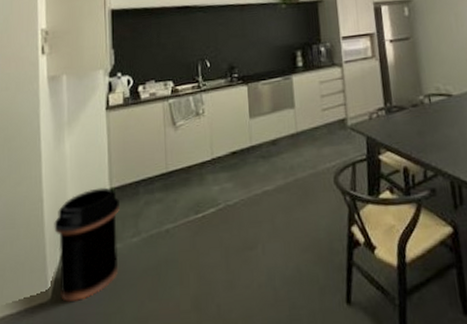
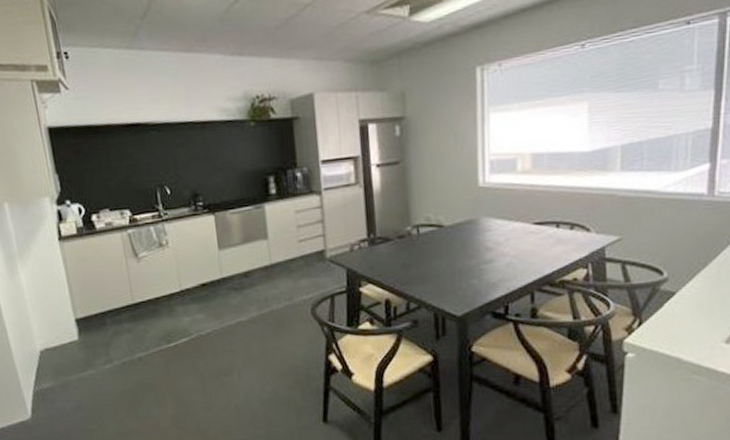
trash can: present [54,187,119,303] -> none [22,318,94,421]

